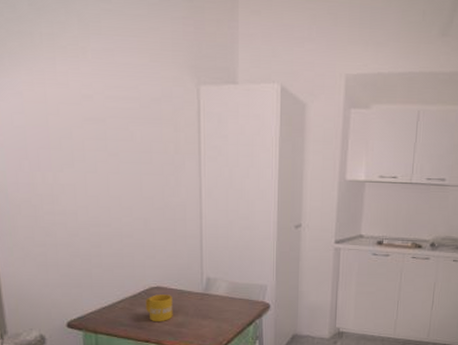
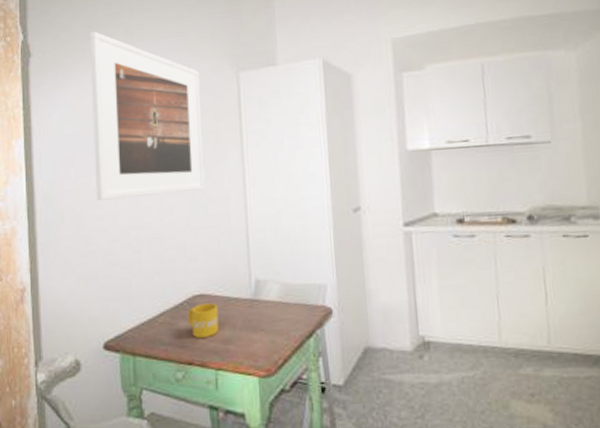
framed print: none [38,15,163,197] -> present [90,31,205,200]

